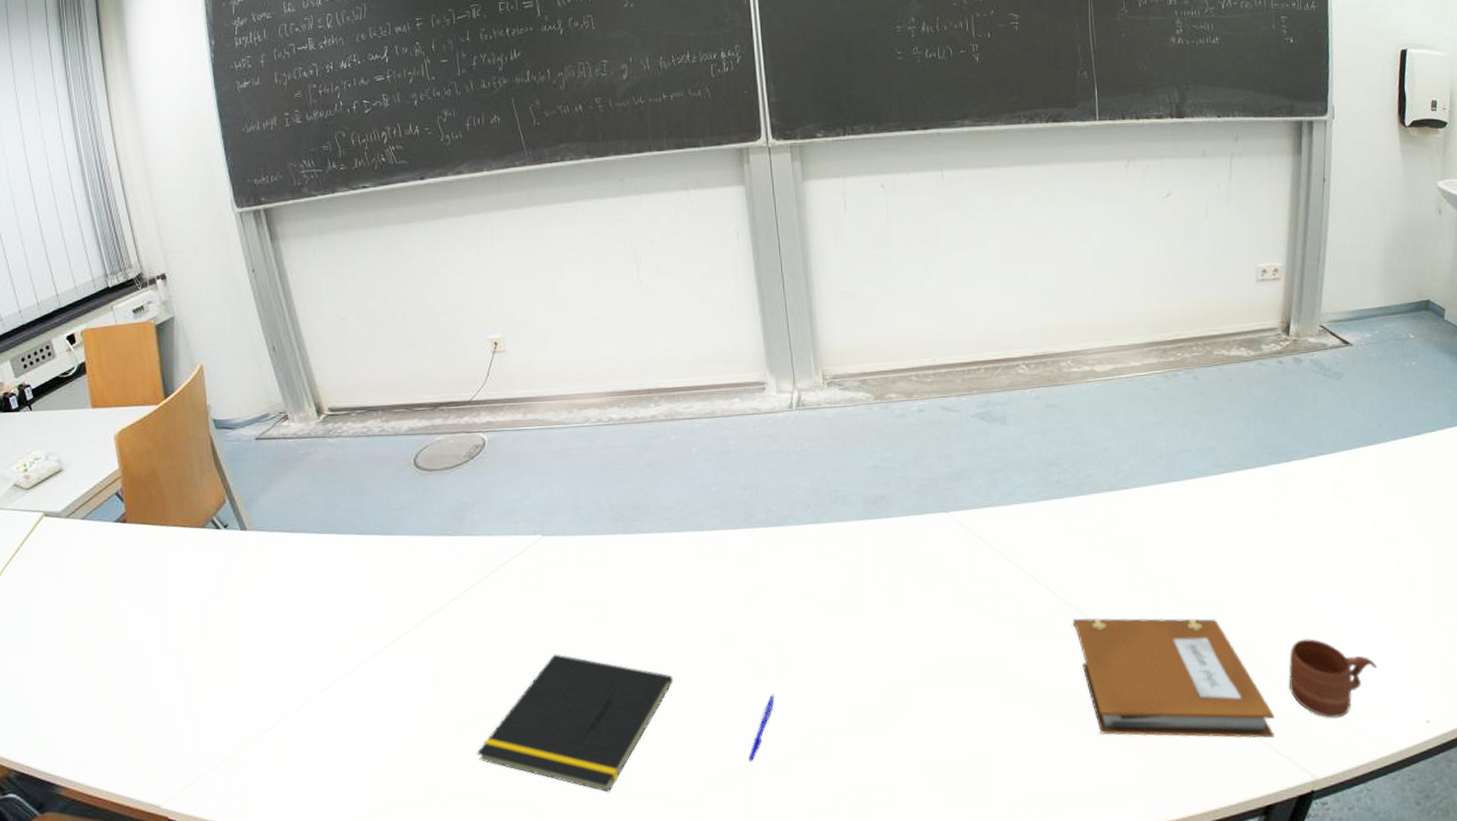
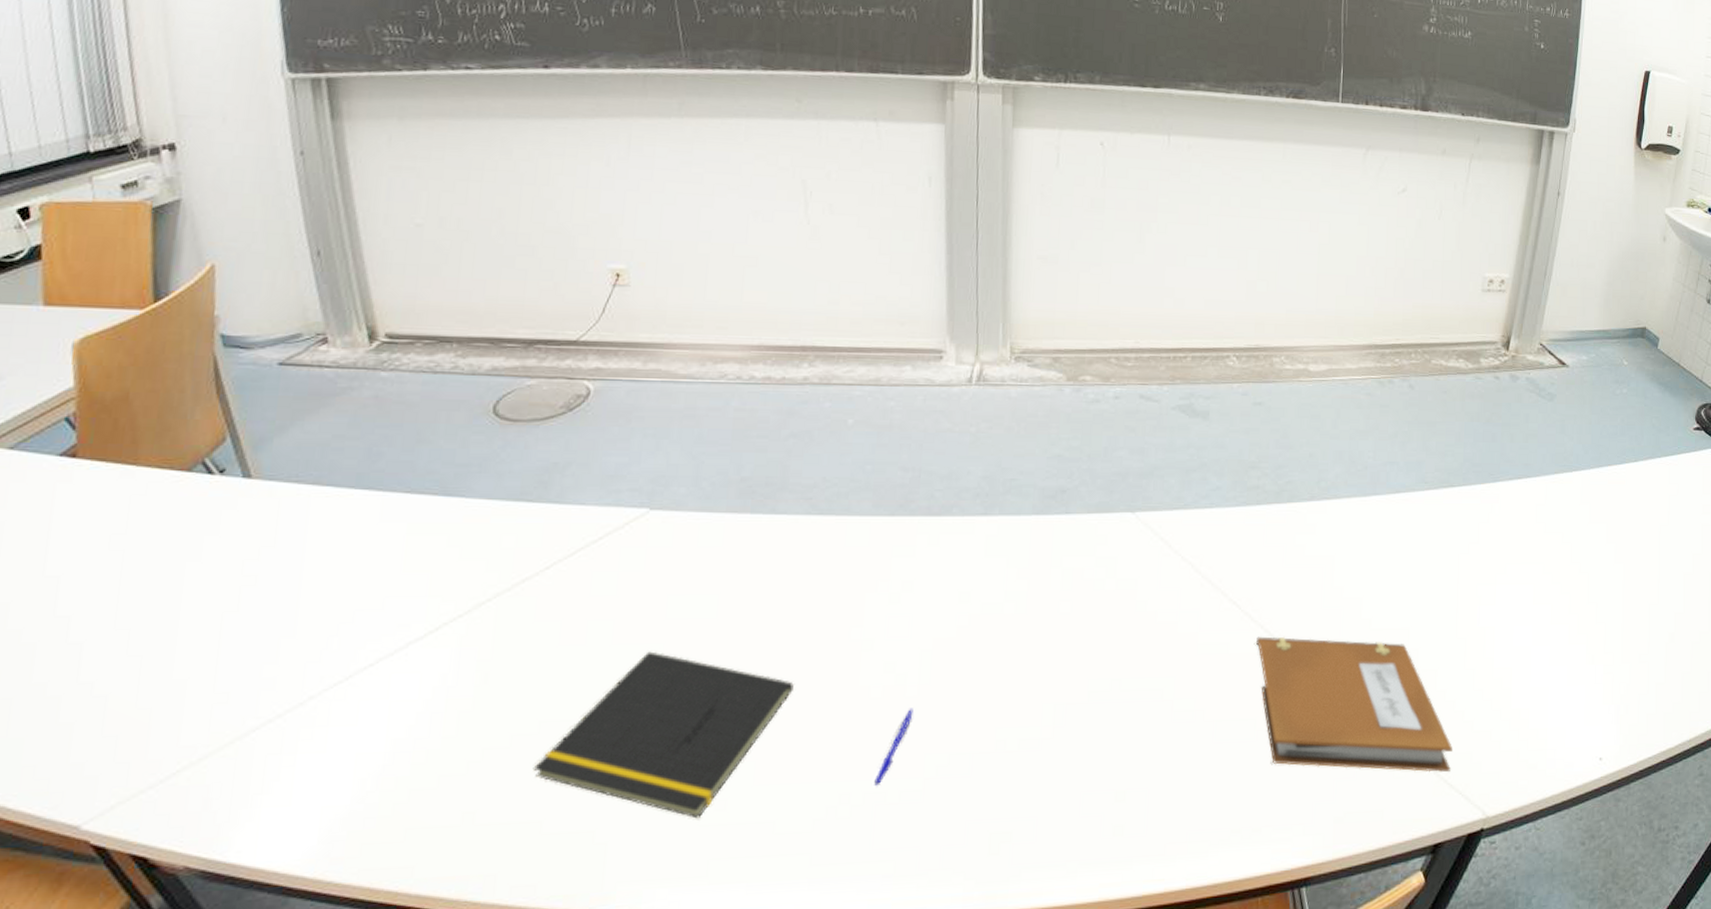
mug: present [1288,638,1378,718] -> none [1470,669,1559,753]

